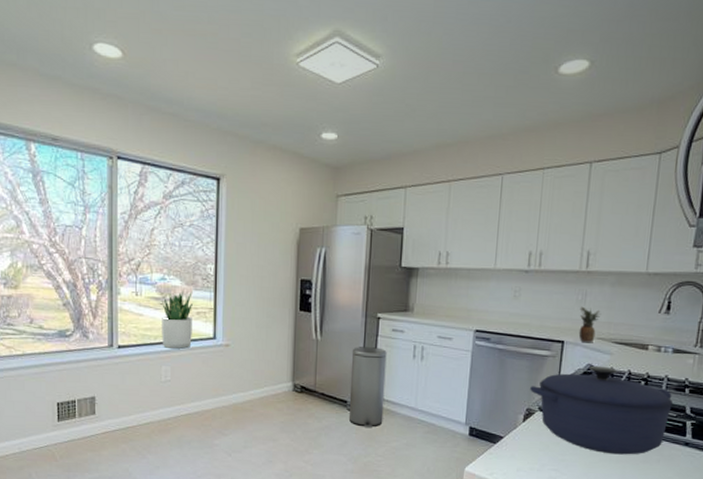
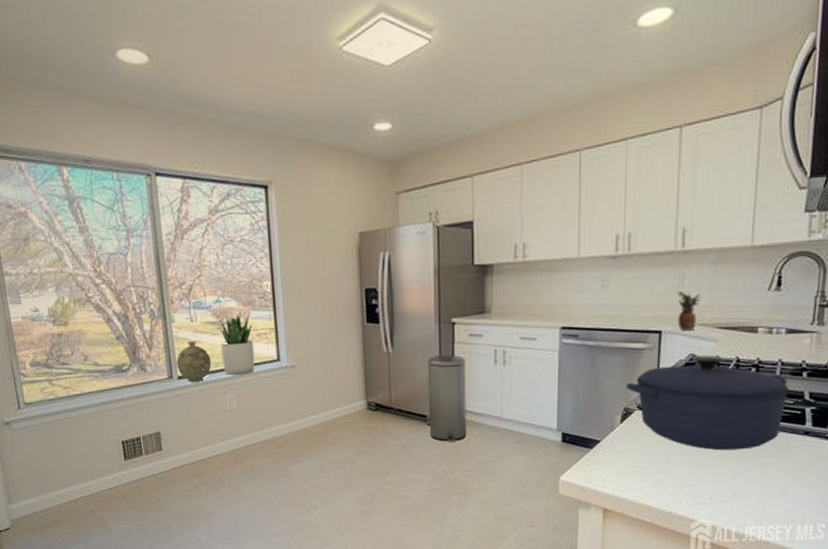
decorative vase: none [118,314,151,352] -> present [176,341,212,382]

